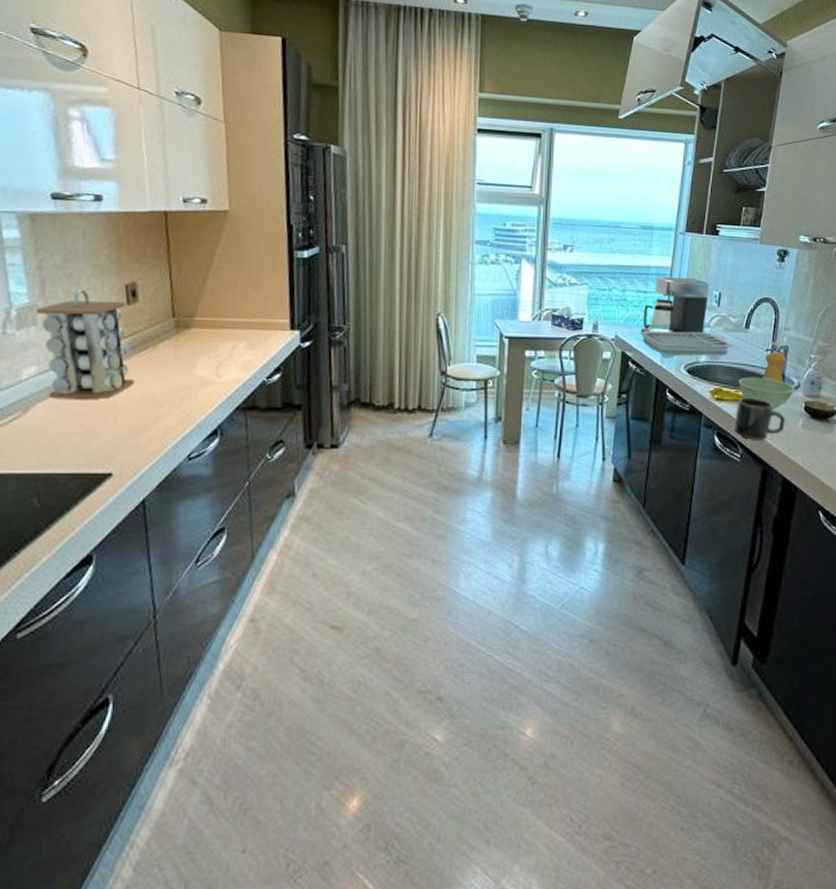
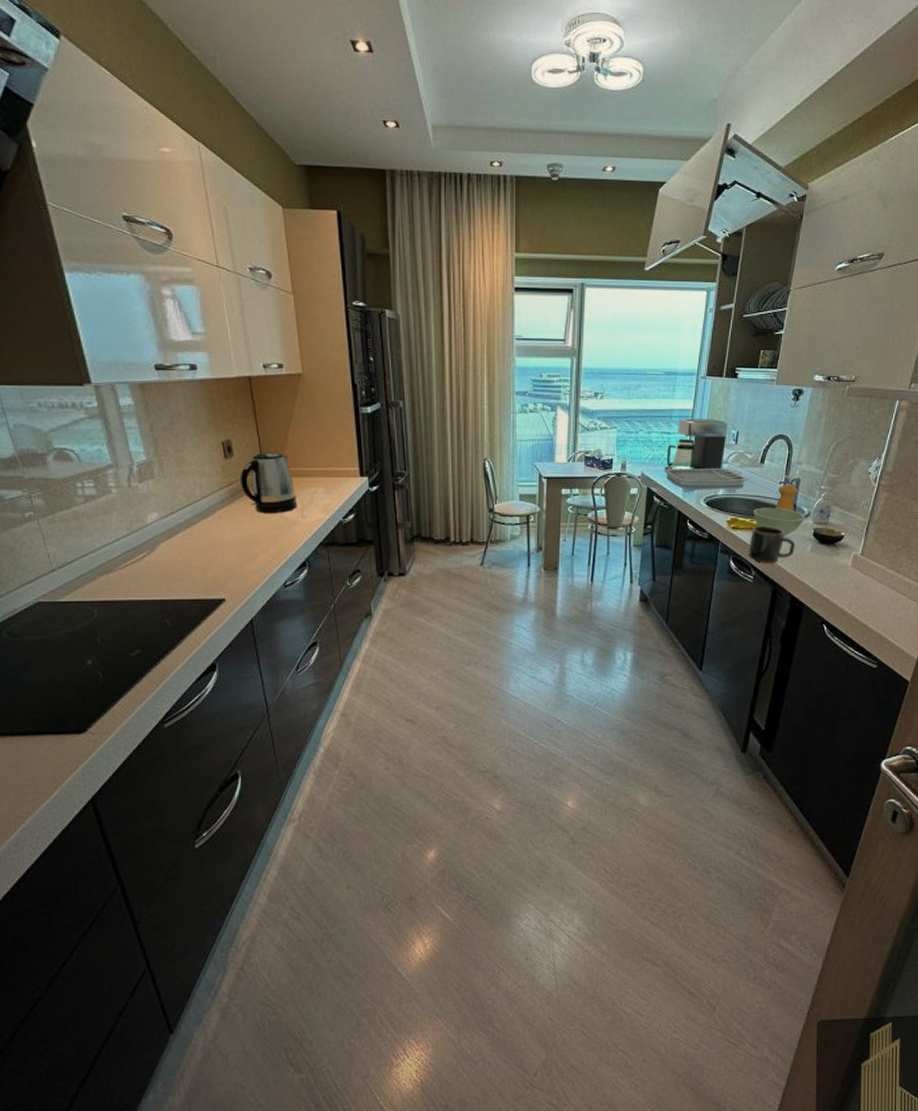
spice rack: present [36,289,134,400] -> none [152,447,236,540]
kettle: none [143,298,213,370] -> present [239,452,298,513]

